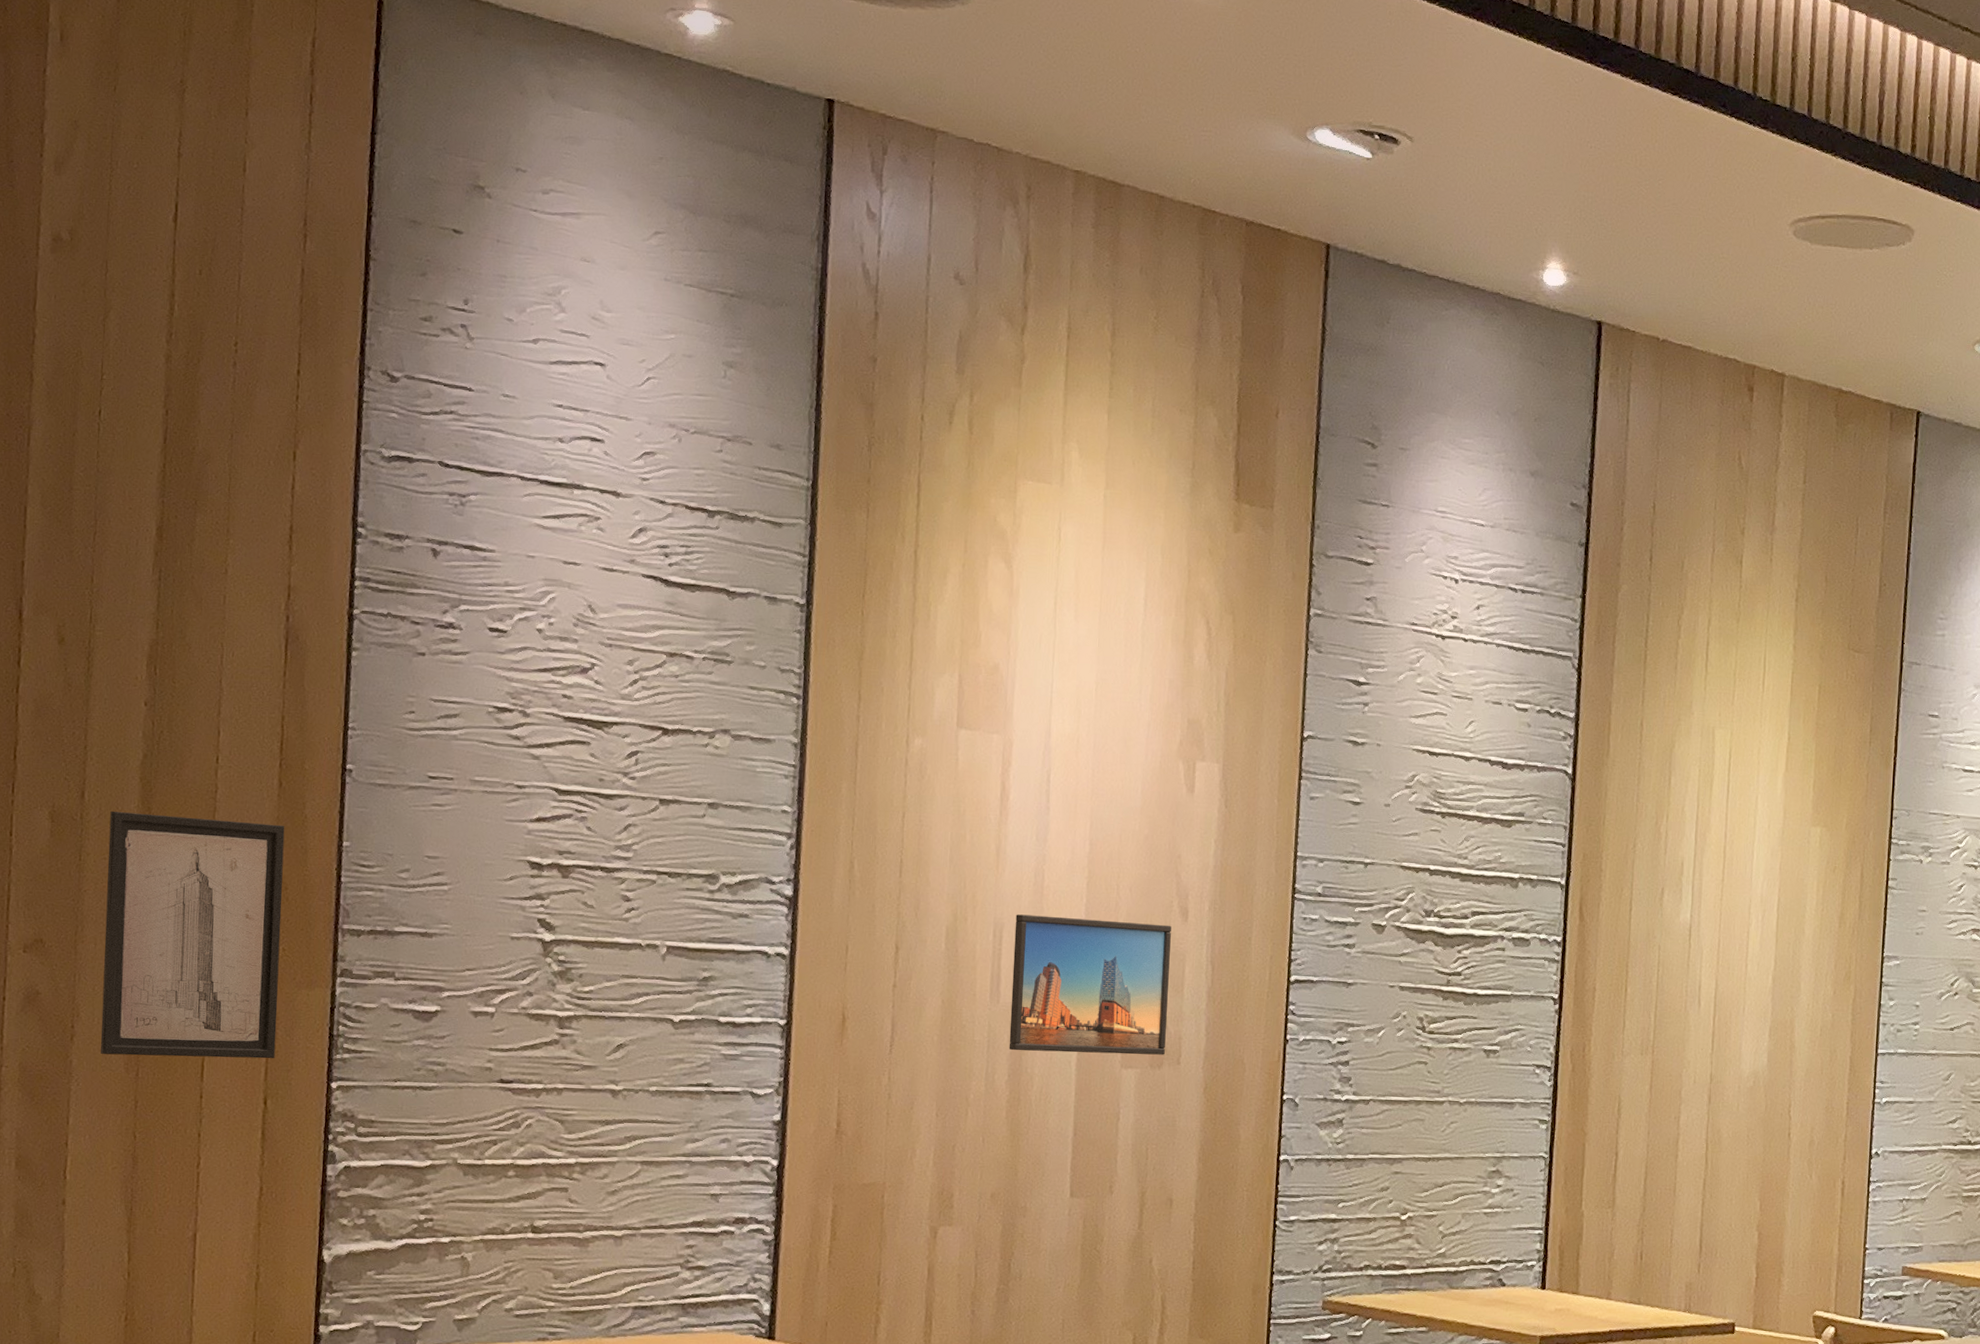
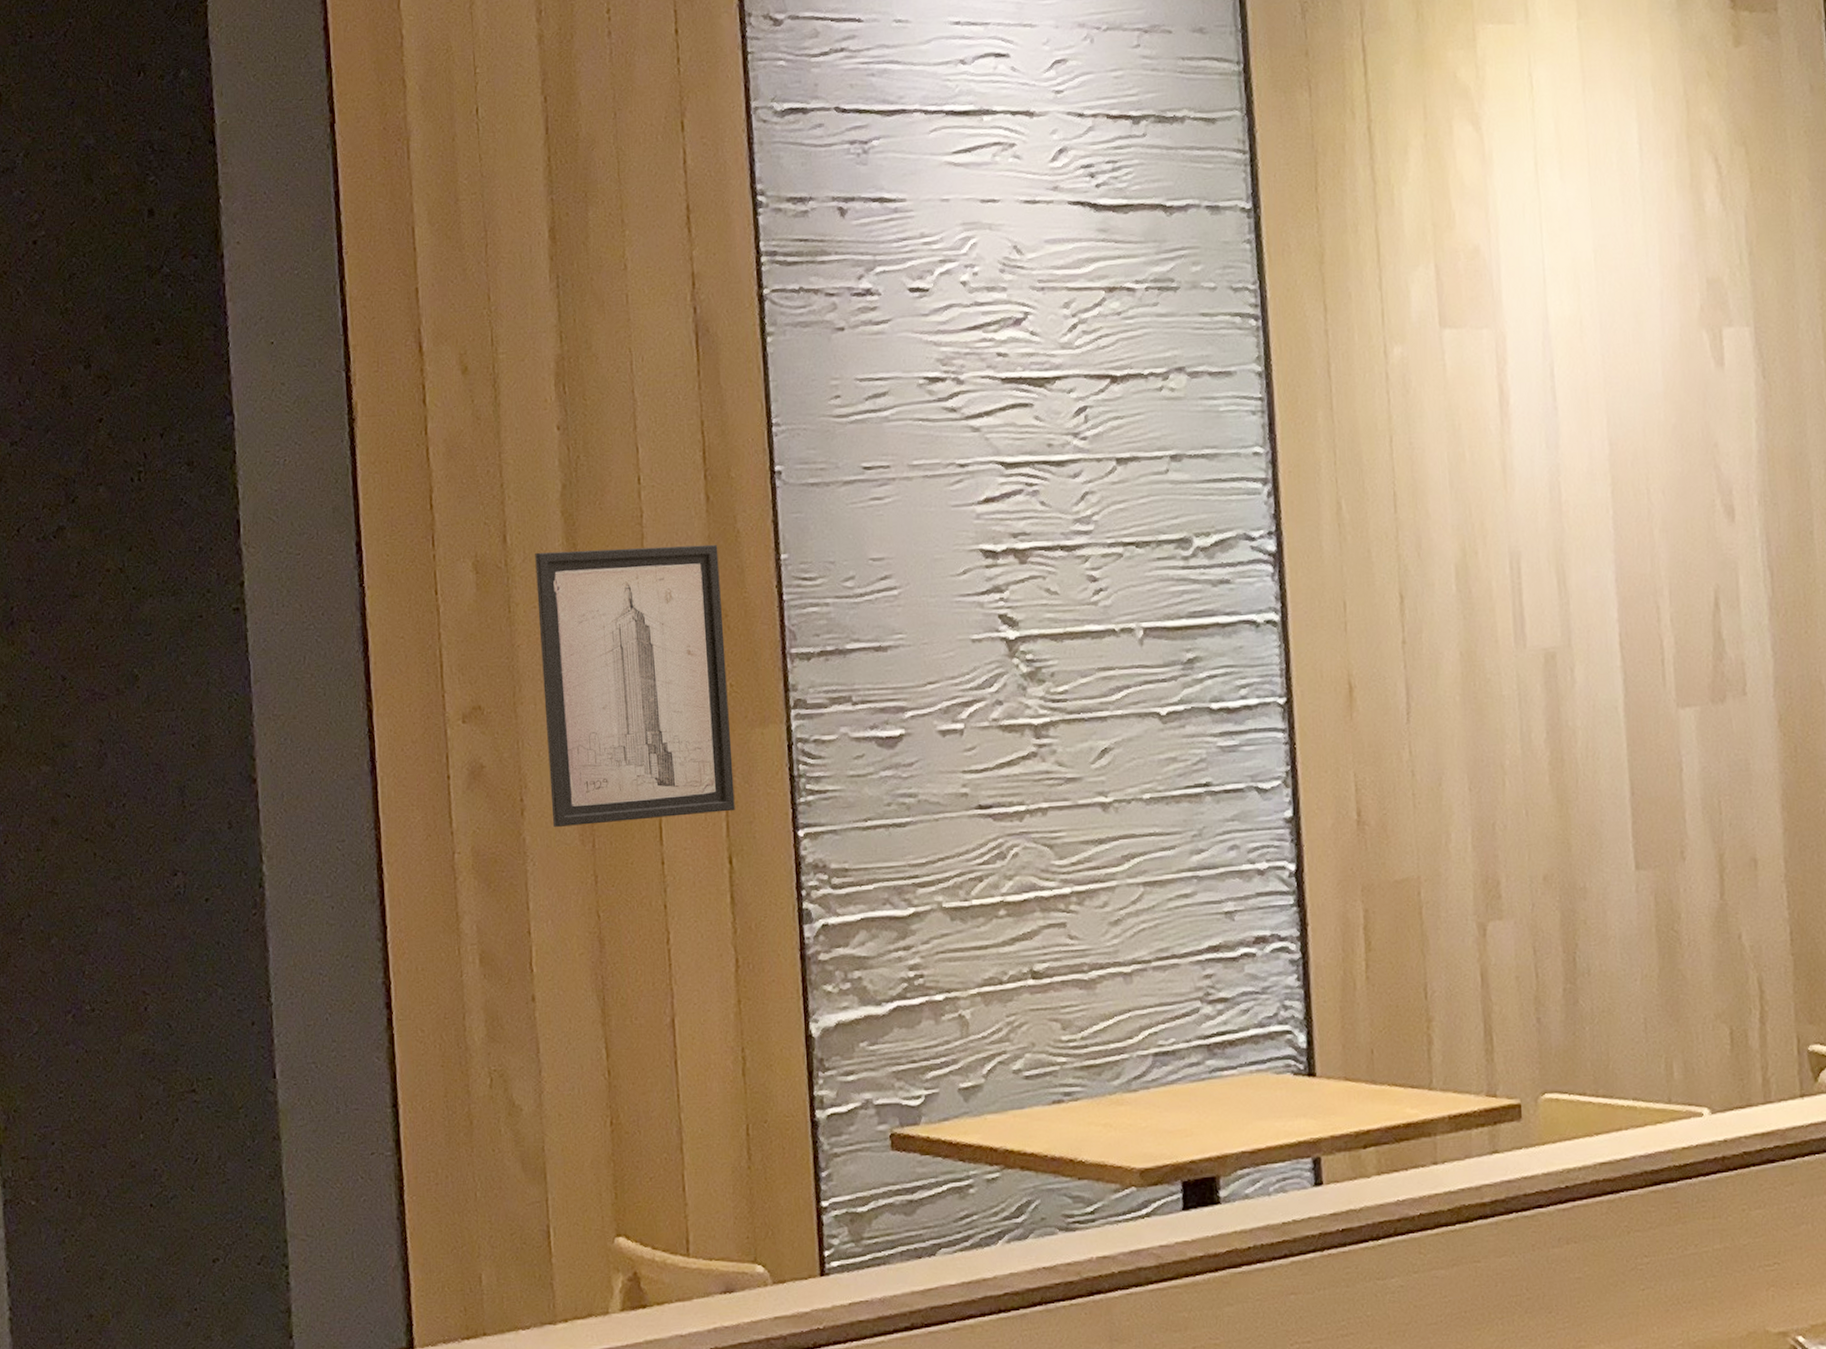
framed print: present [1009,914,1171,1055] -> none [1533,528,1727,702]

